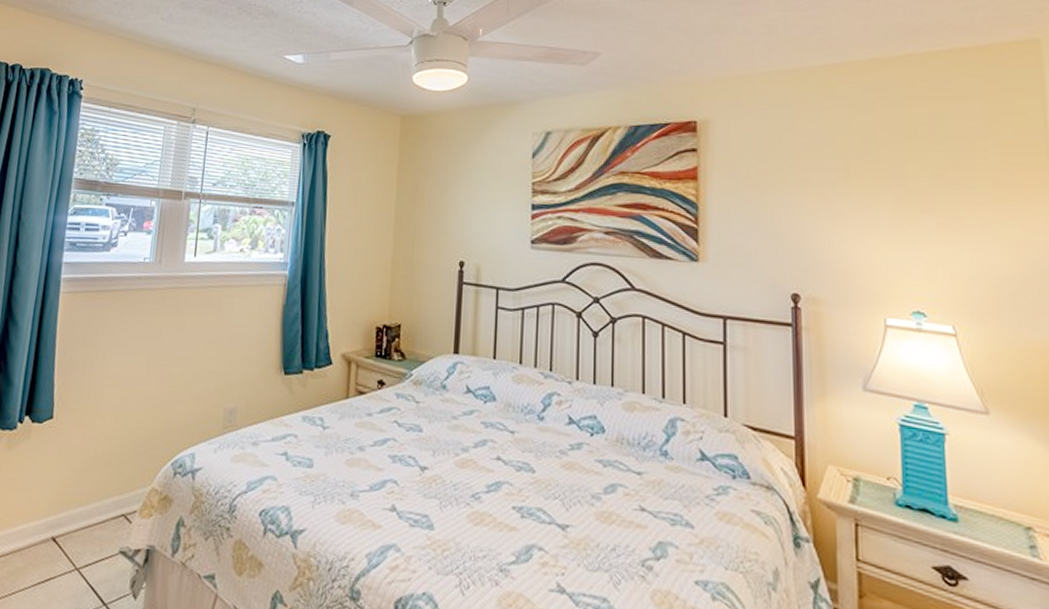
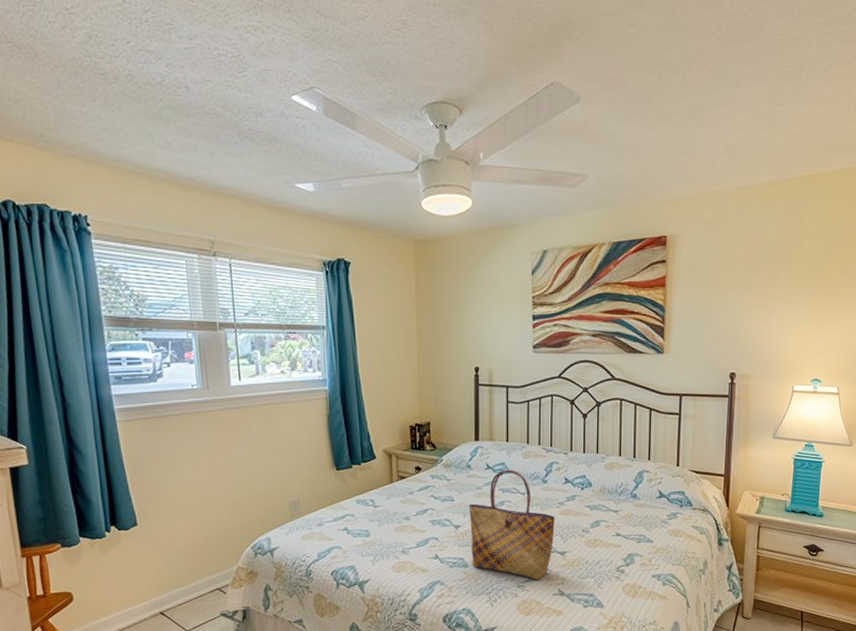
tote bag: none [439,396,554,564] -> present [468,469,555,580]

